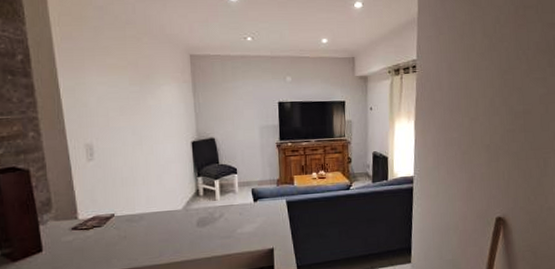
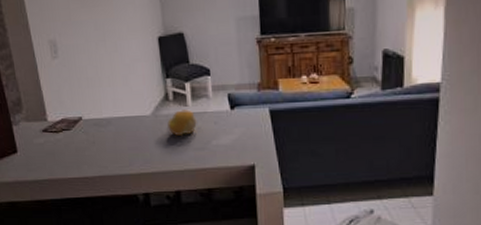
fruit: none [197,203,224,228] -> present [167,109,197,137]

